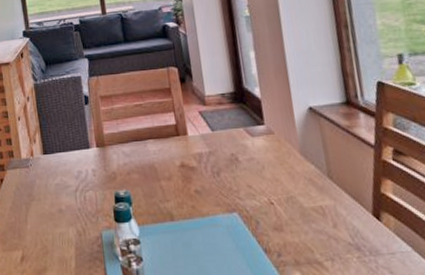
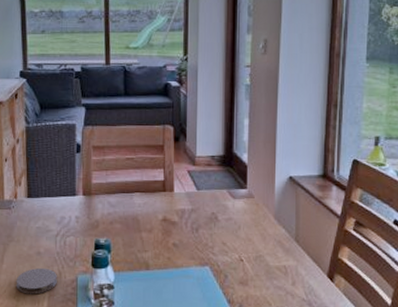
coaster: none [41,226,82,255] -> present [16,267,57,295]

